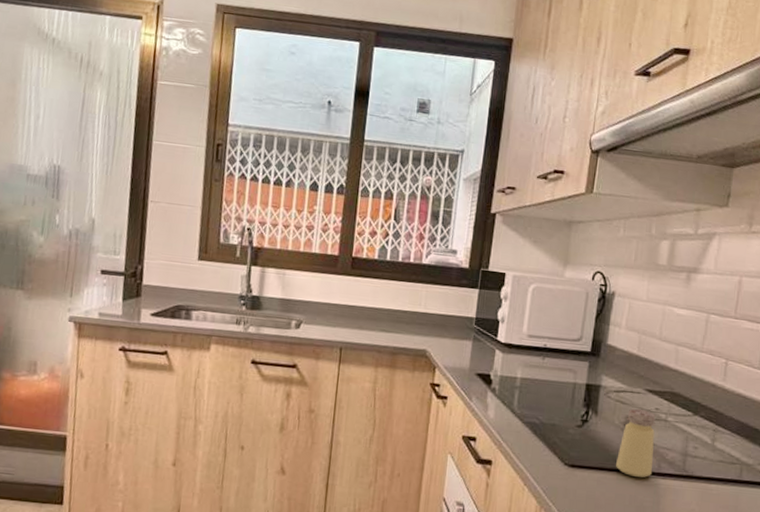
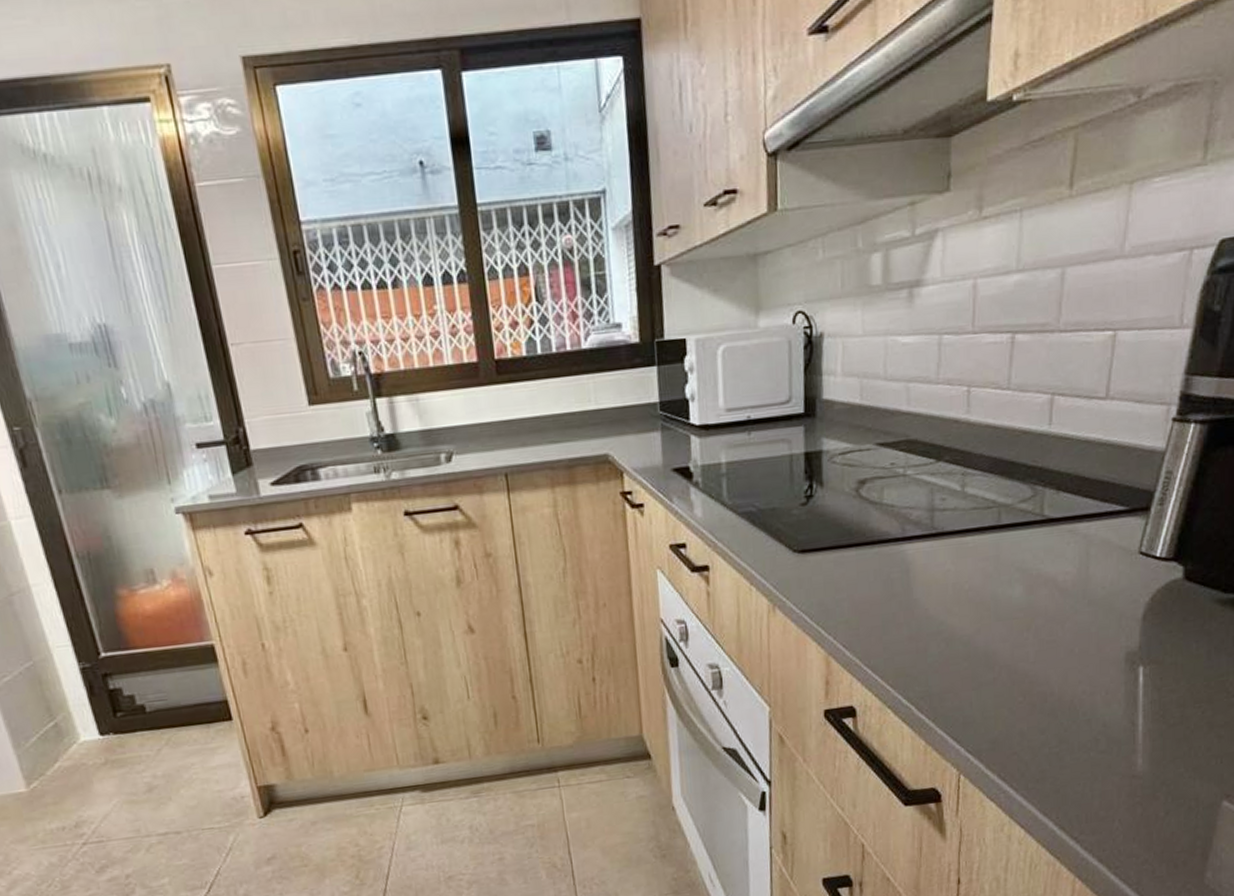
saltshaker: present [616,408,656,478] -> none [853,467,896,548]

